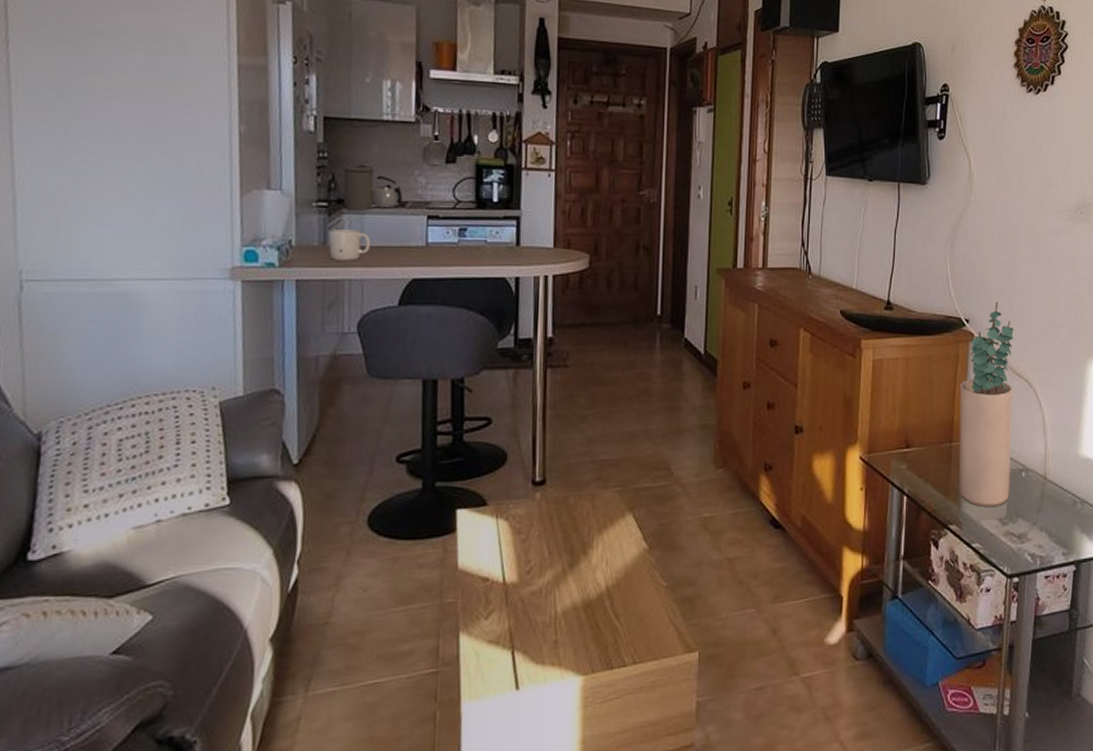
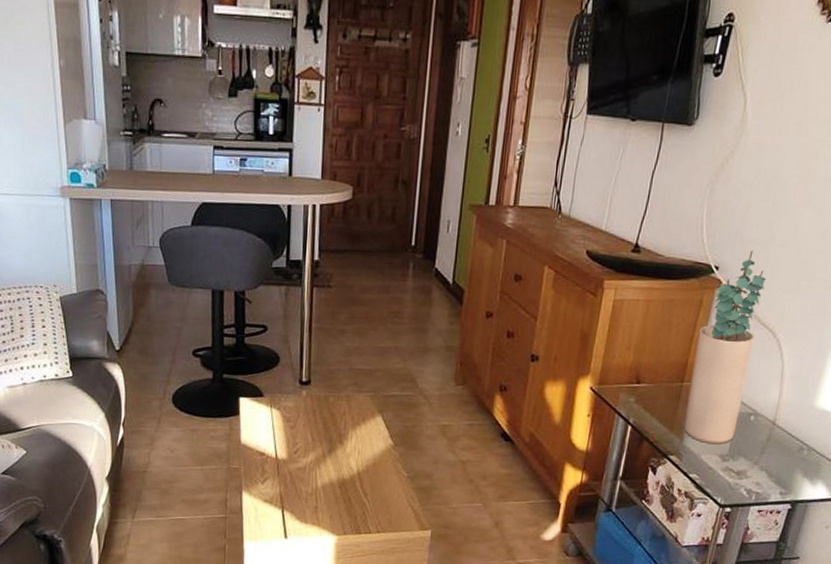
mug: present [328,229,372,261] -> none [134,156,168,185]
canister: present [343,166,374,211] -> none [143,98,169,140]
kettle: present [371,175,403,208] -> none [167,107,193,138]

